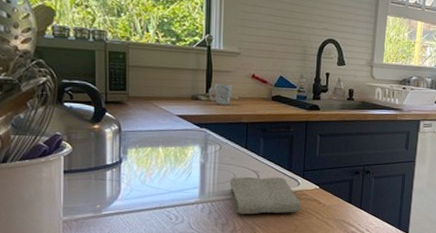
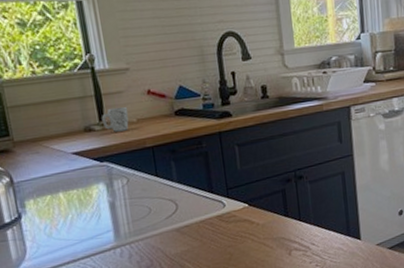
washcloth: present [229,177,301,215] -> none [145,201,233,252]

